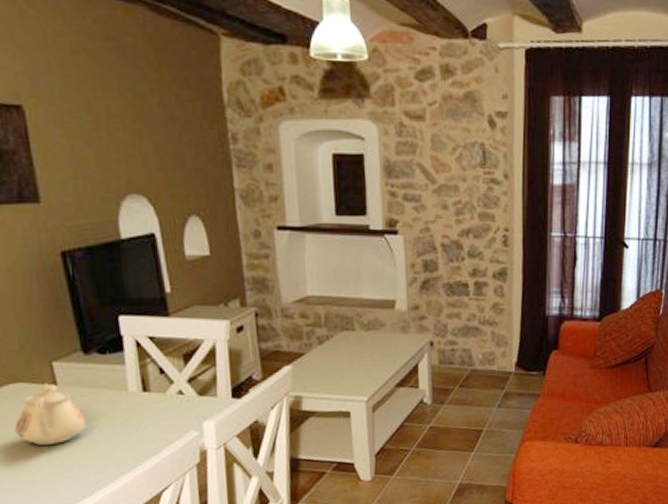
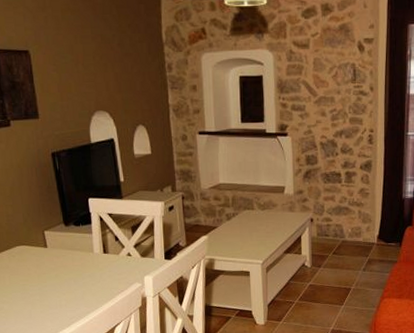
teapot: present [14,383,86,445] -> none [19,246,65,290]

